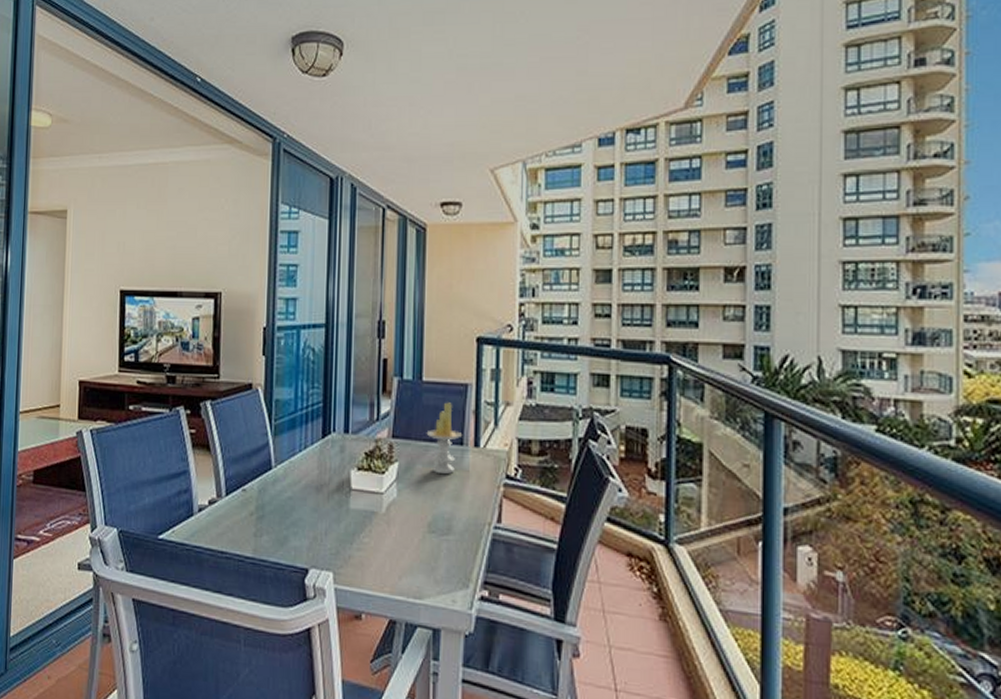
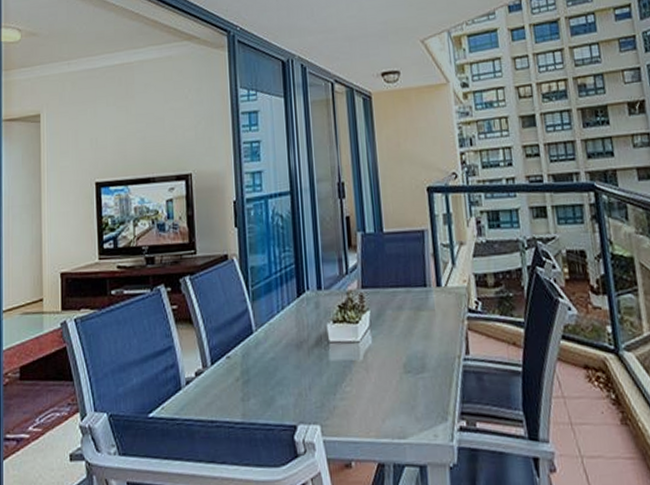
candle: present [426,402,463,475] -> none [392,249,425,317]

